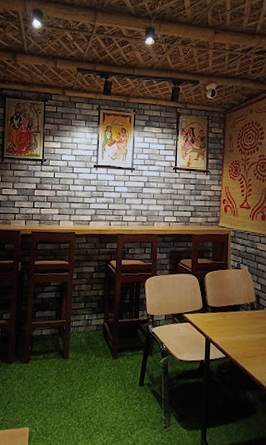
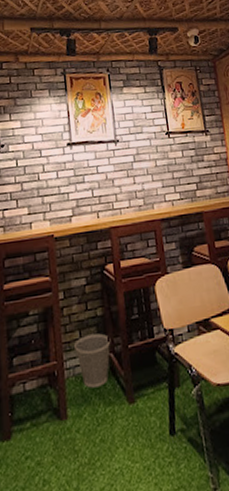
wastebasket: none [80,307,106,343] -> present [74,333,111,388]

